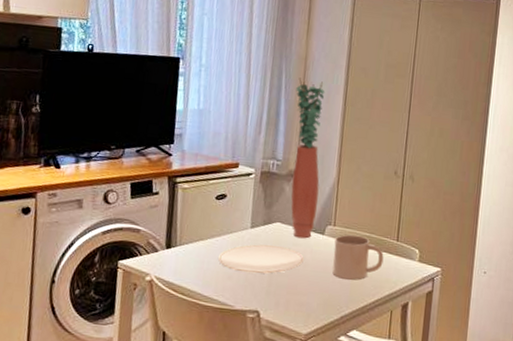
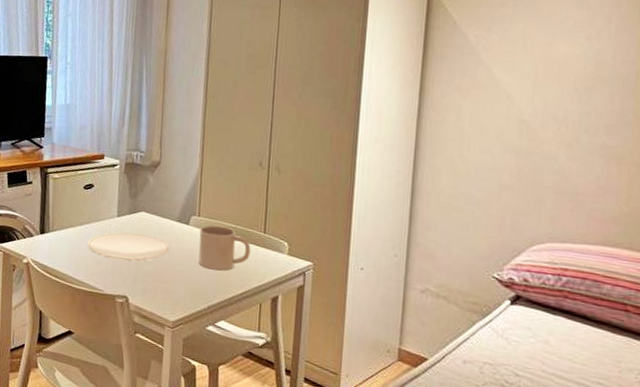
vase: present [290,77,325,239] -> none [154,71,186,229]

